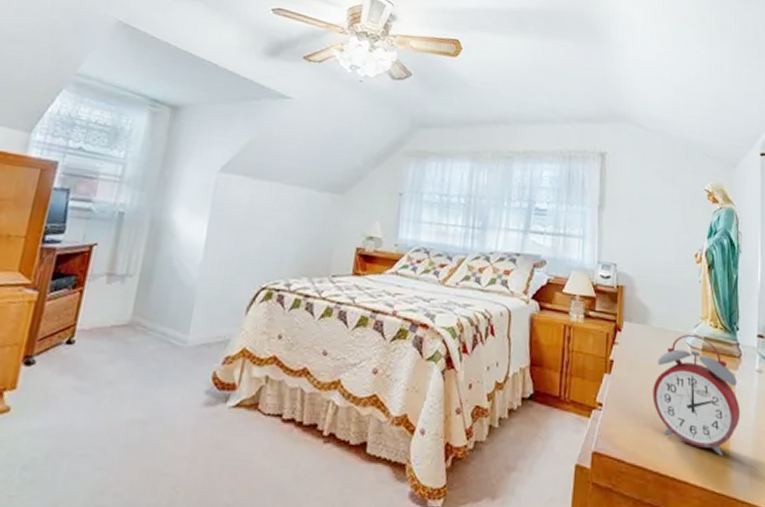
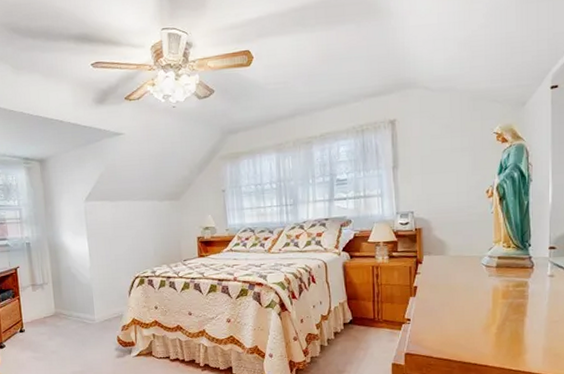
alarm clock: present [652,334,741,457] -> none [453,256,534,344]

